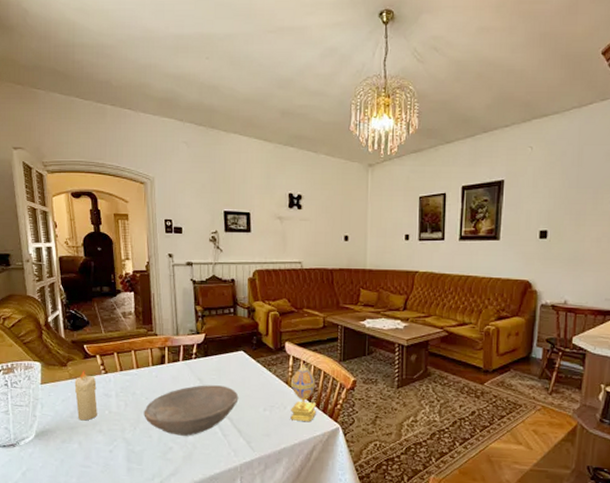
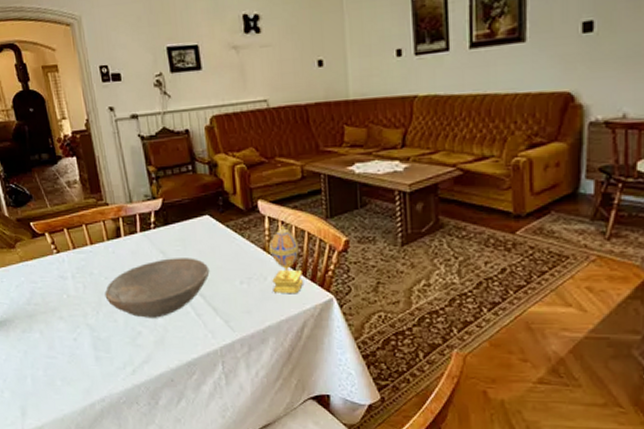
candle: present [74,369,97,421] -> none [26,250,55,307]

